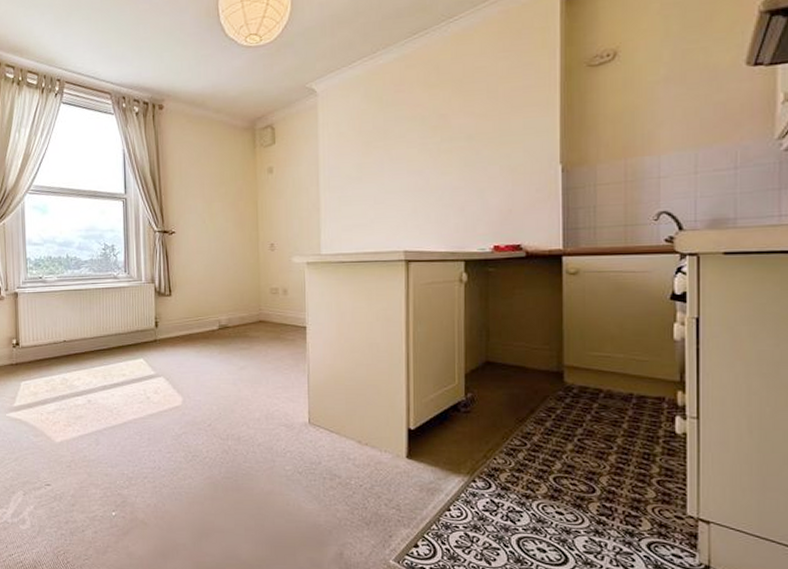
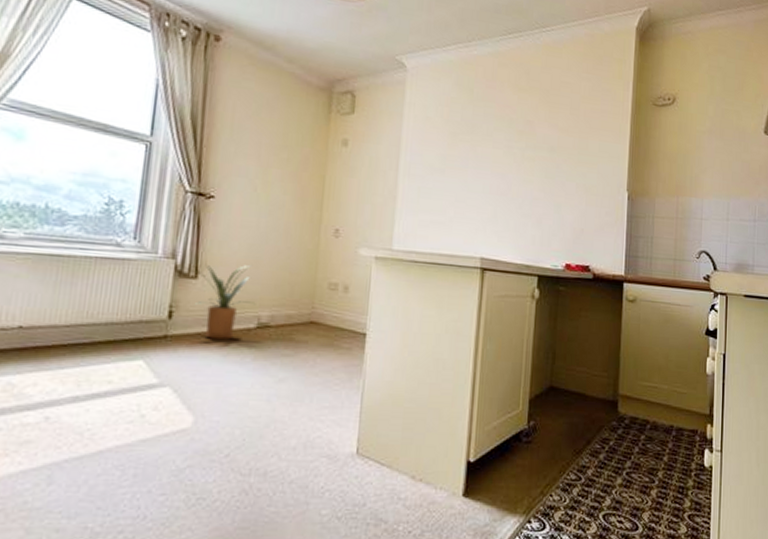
house plant: none [167,280,216,340] -> present [192,264,256,340]

